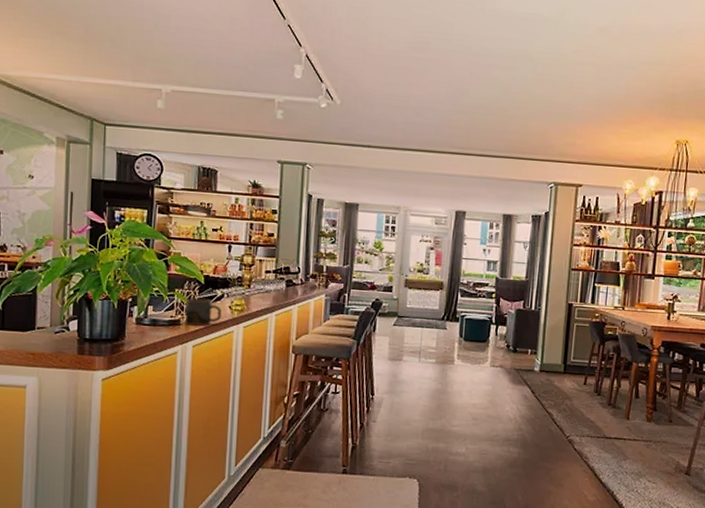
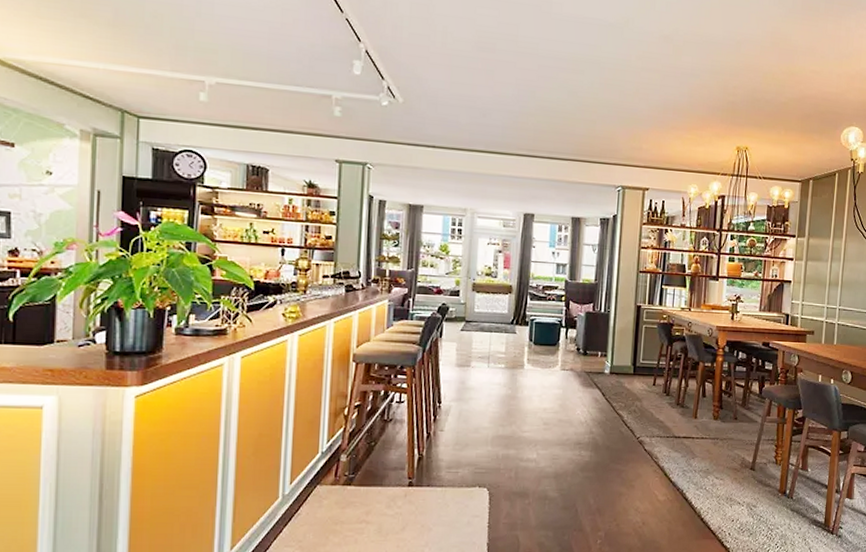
mug: present [185,298,221,326] -> none [232,305,274,335]

